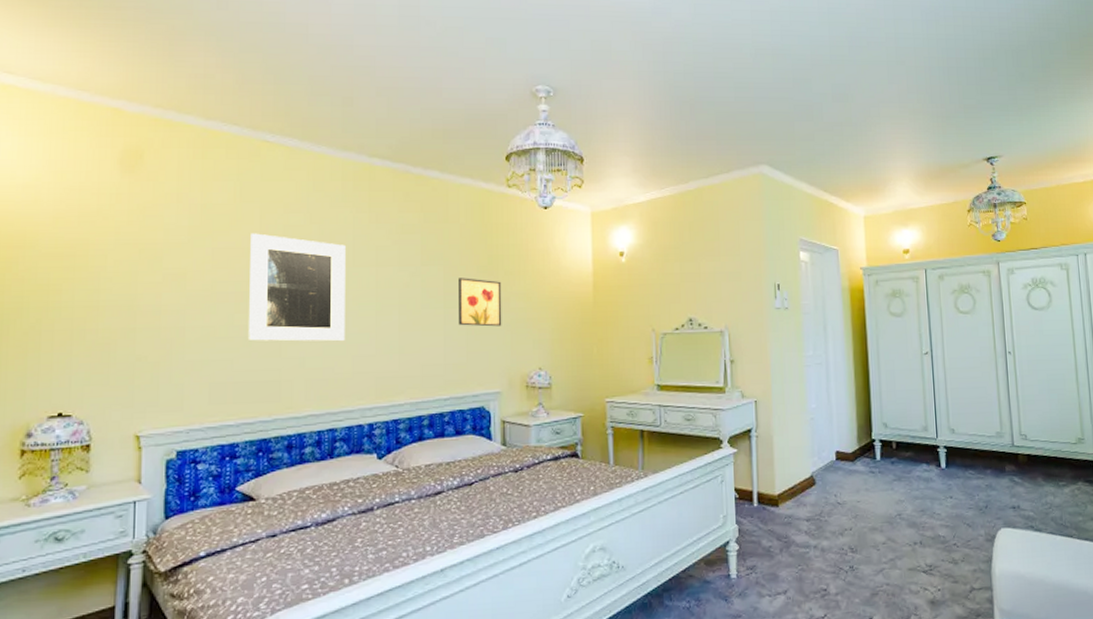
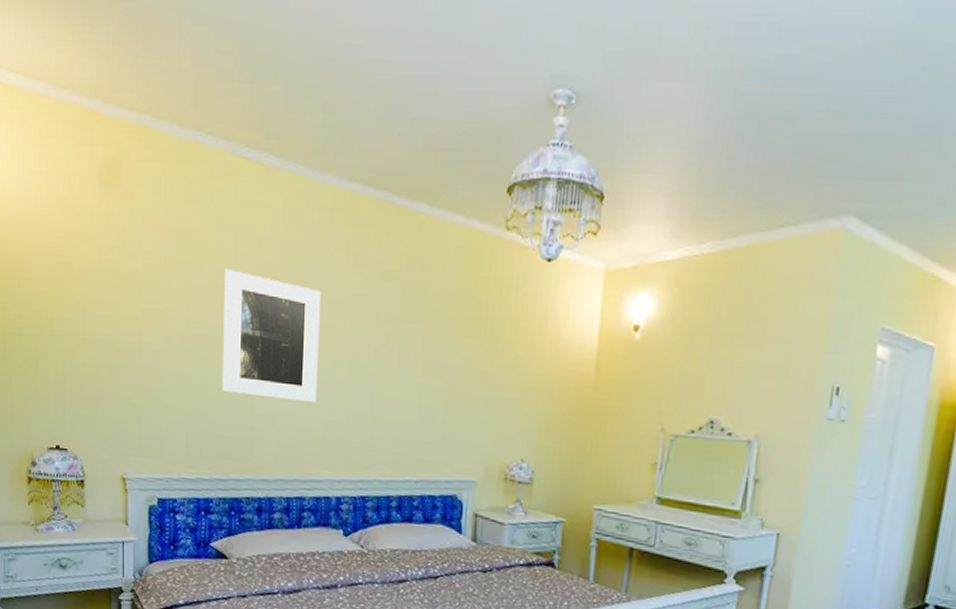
wall art: present [457,278,502,327] -> none [435,341,488,405]

